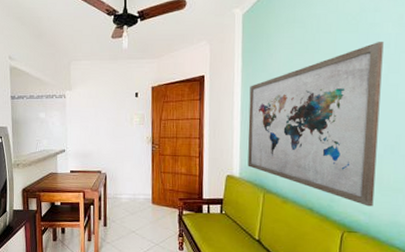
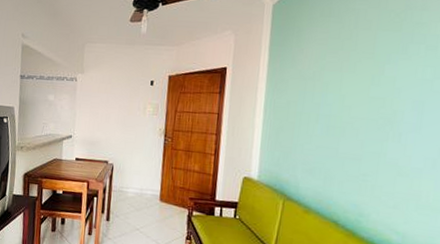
wall art: present [247,42,384,207] -> none [267,43,431,226]

